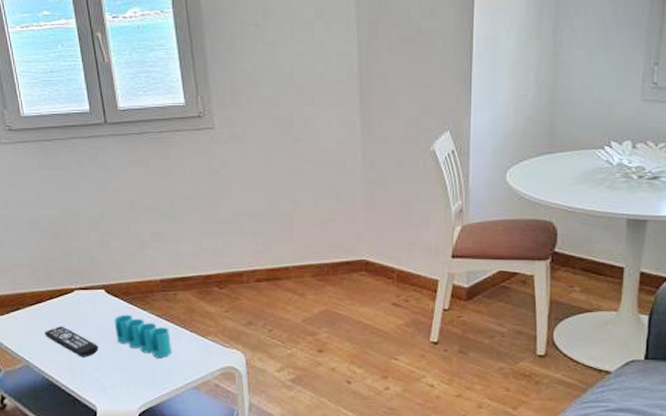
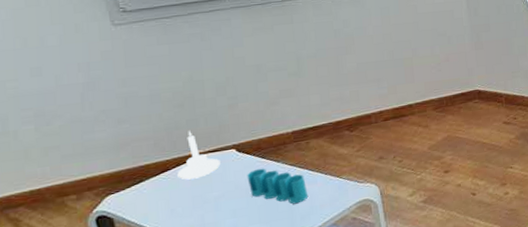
remote control: present [44,326,99,358] -> none [171,190,232,217]
candle holder: none [50,263,90,315] -> present [177,130,221,180]

